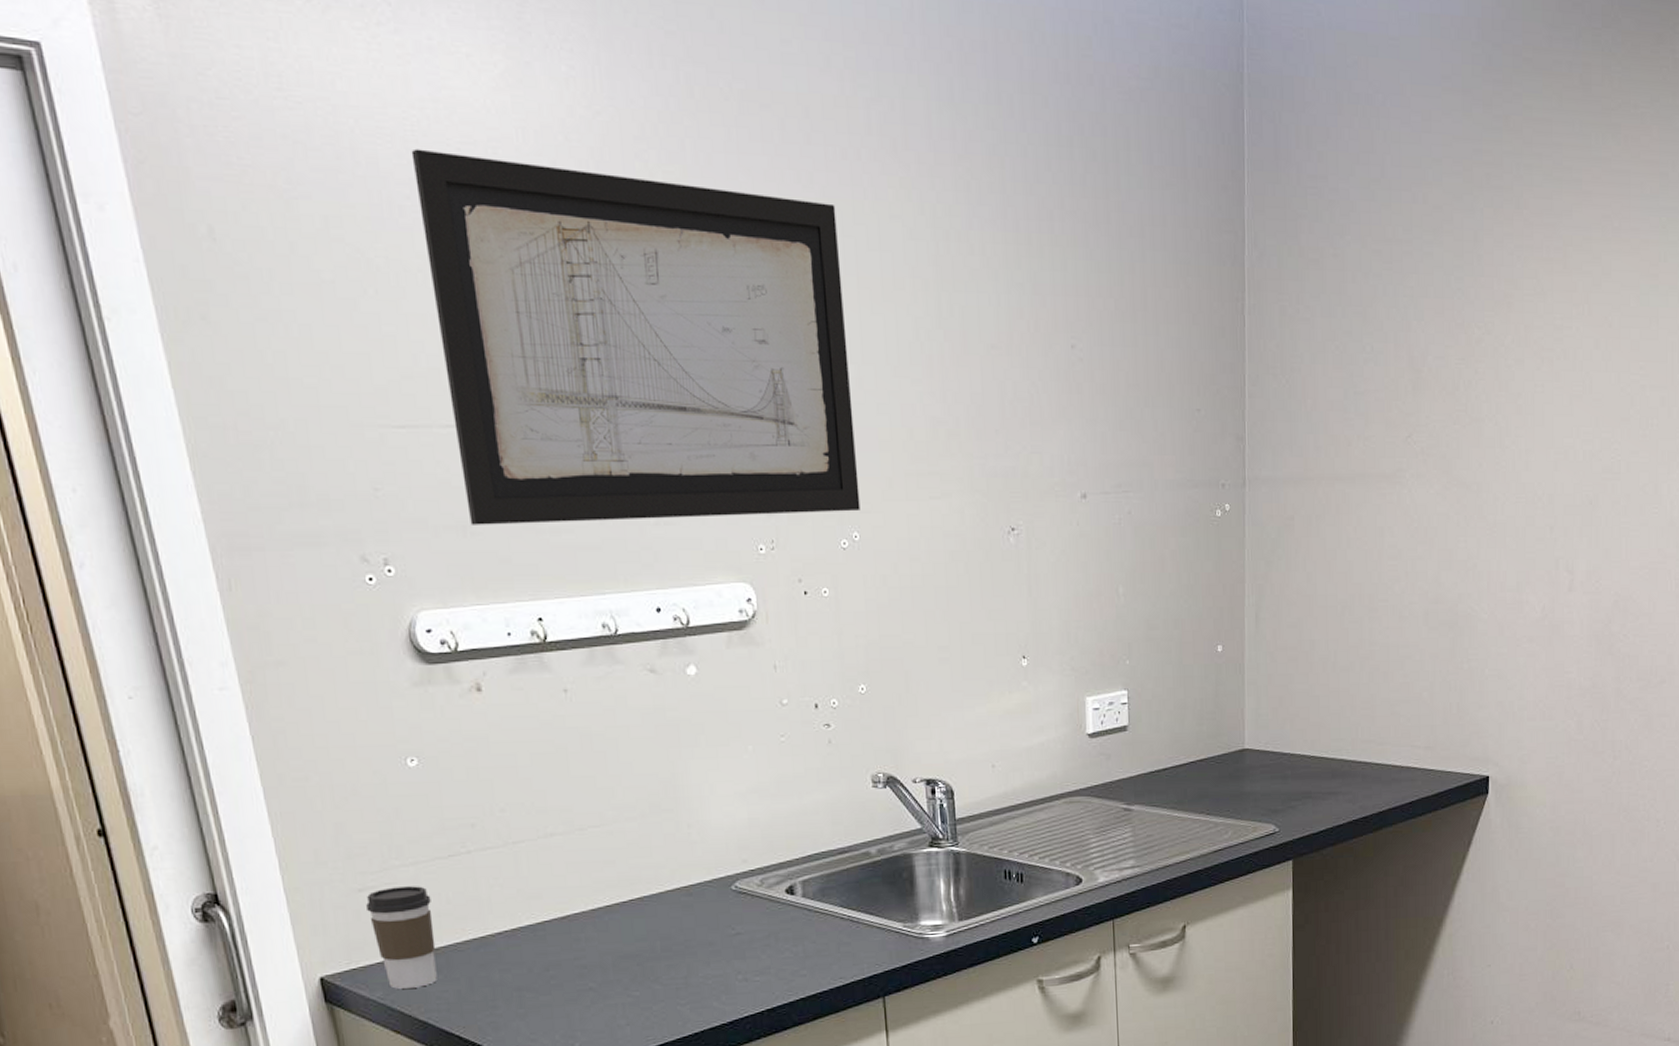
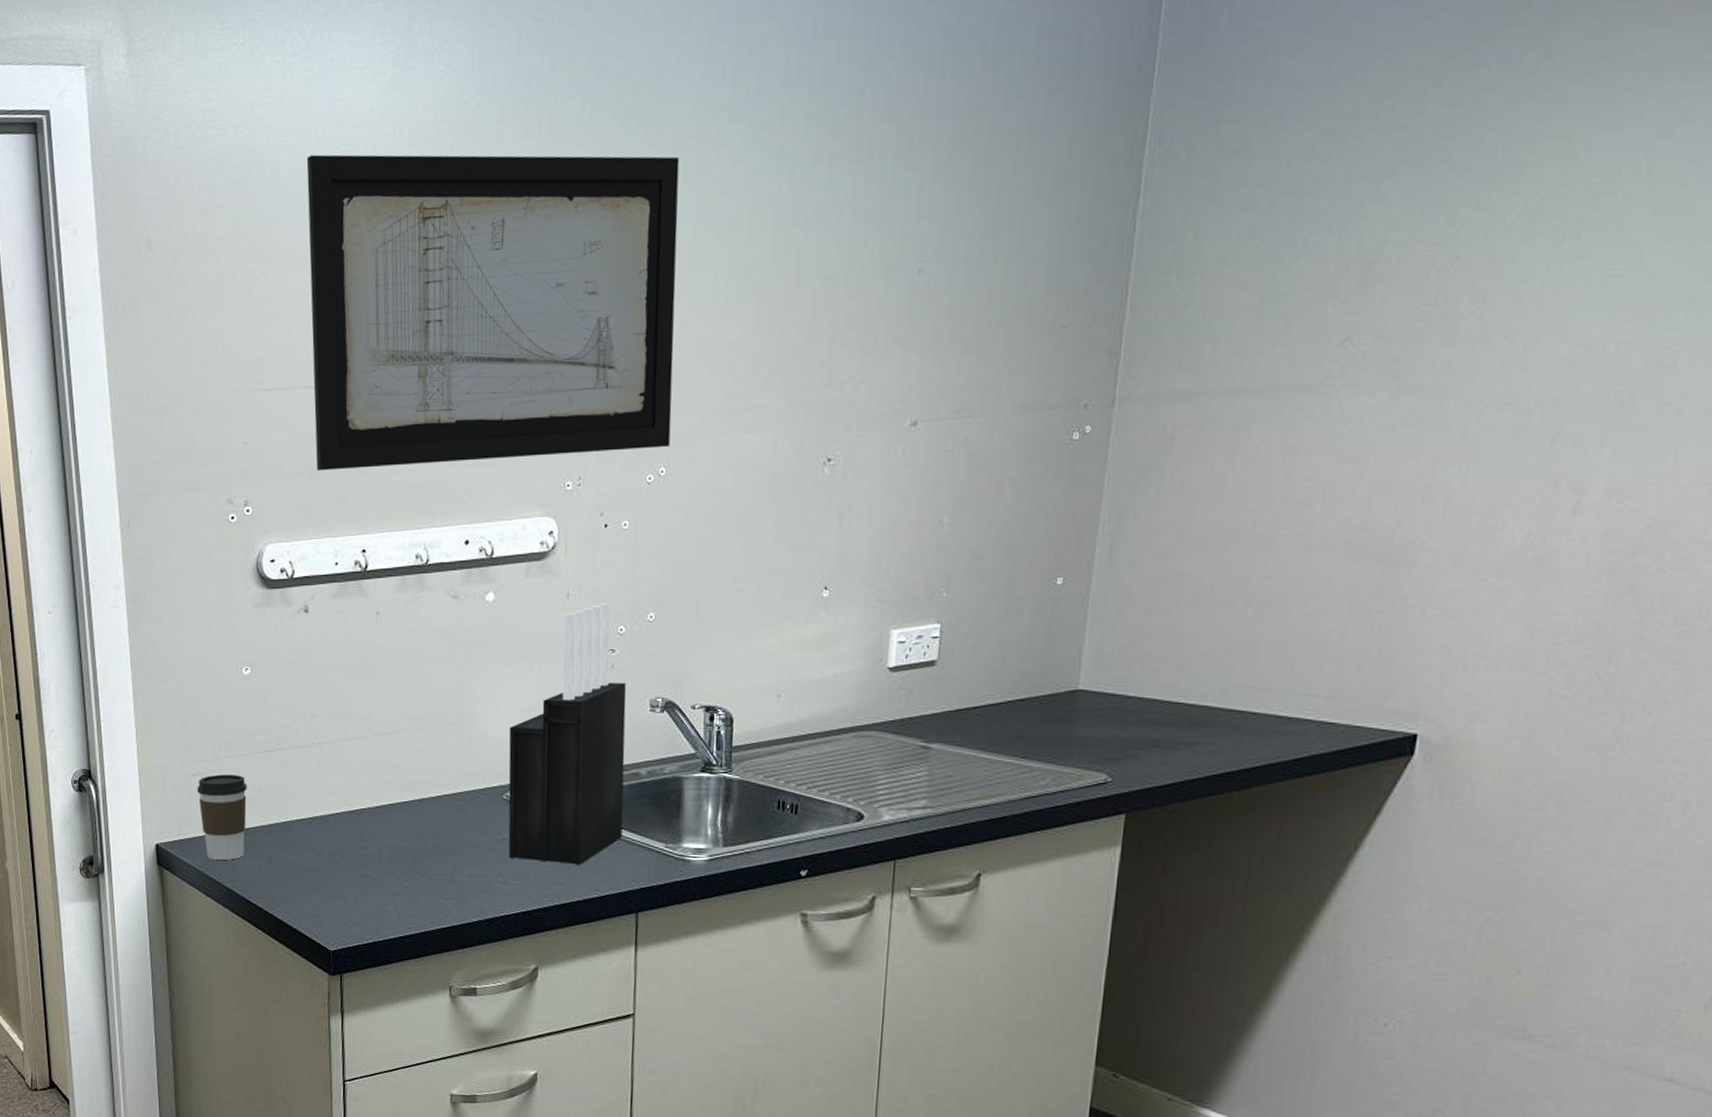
knife block: none [729,675,860,954] -> present [508,603,627,865]

